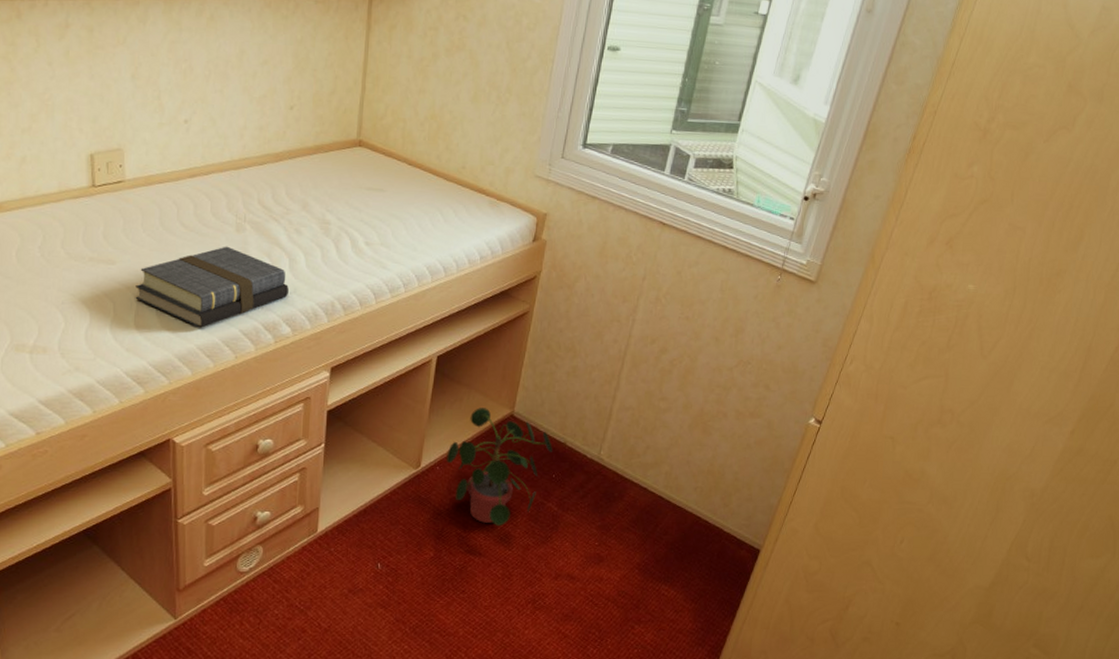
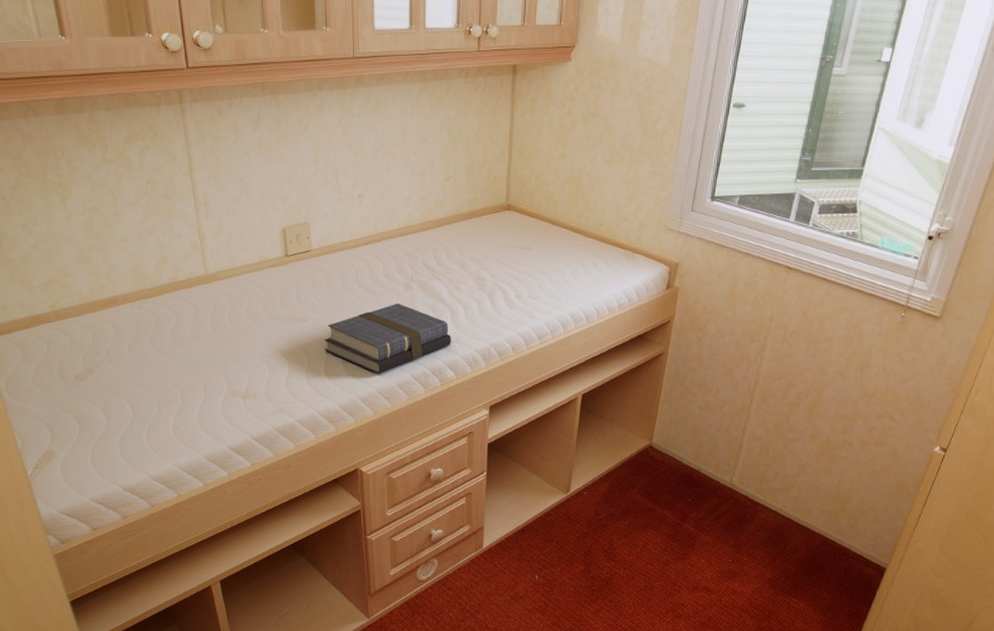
potted plant: present [446,408,552,527] -> none [593,440,688,545]

